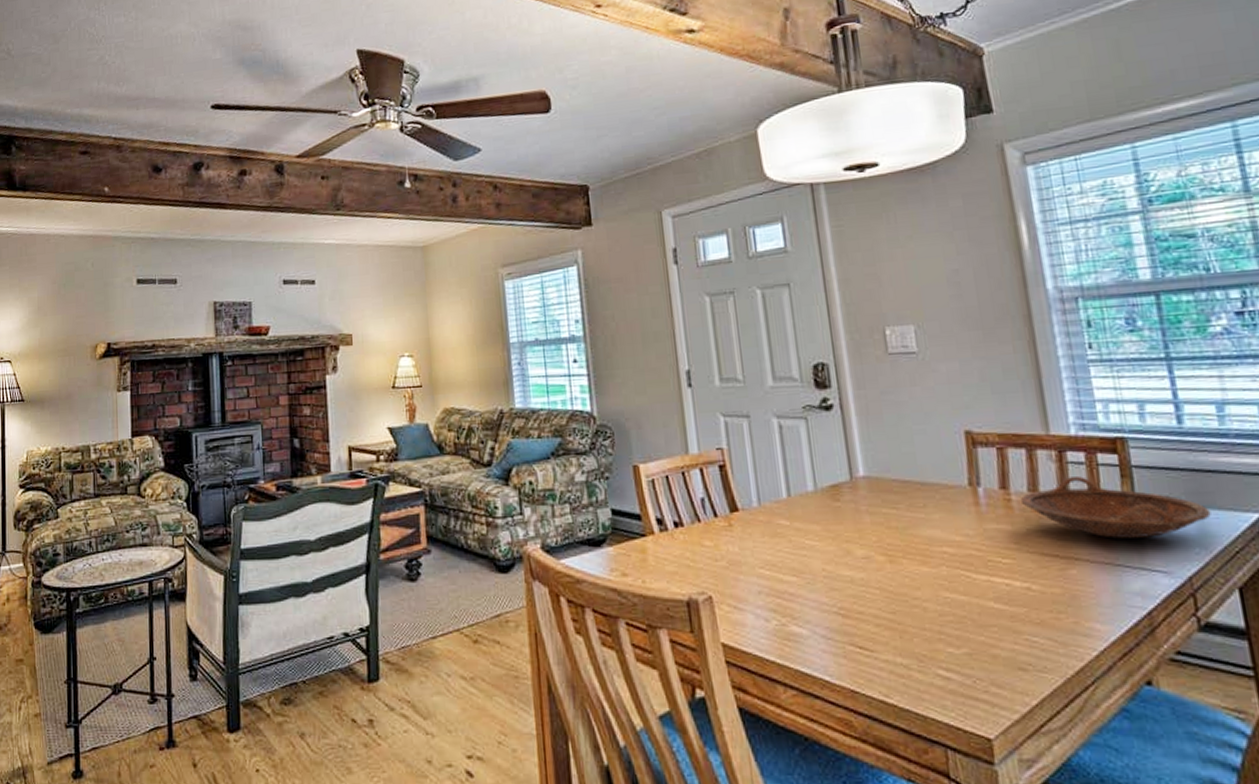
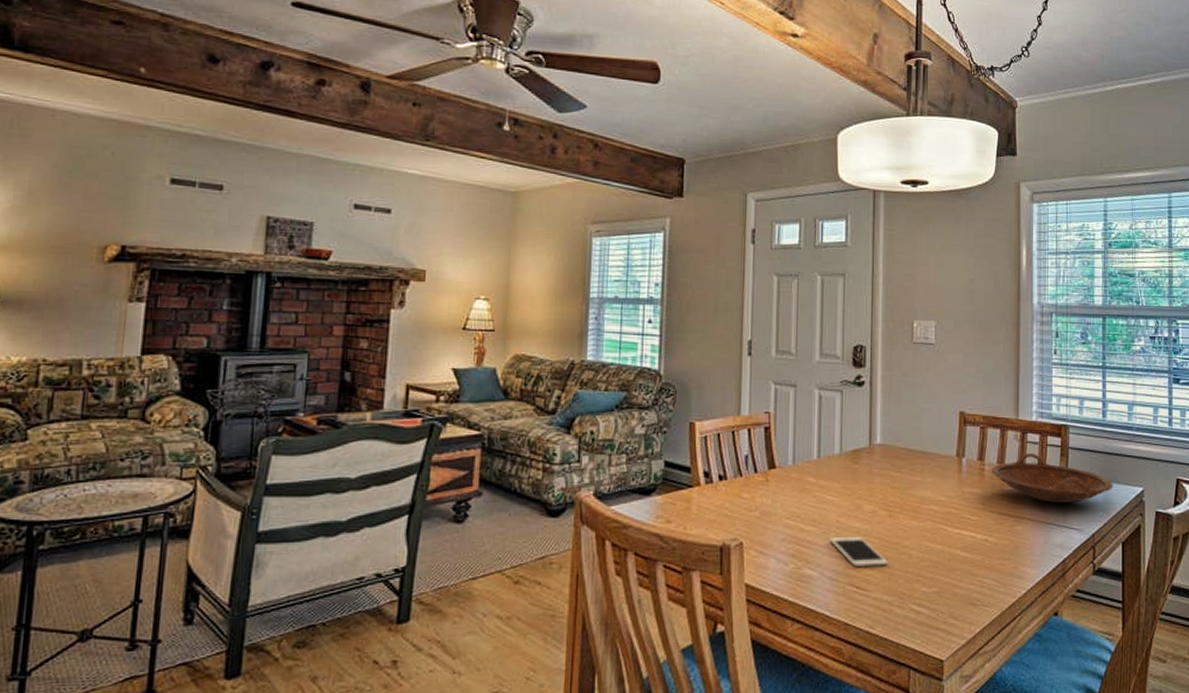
cell phone: none [816,586,897,623] -> present [829,536,888,567]

